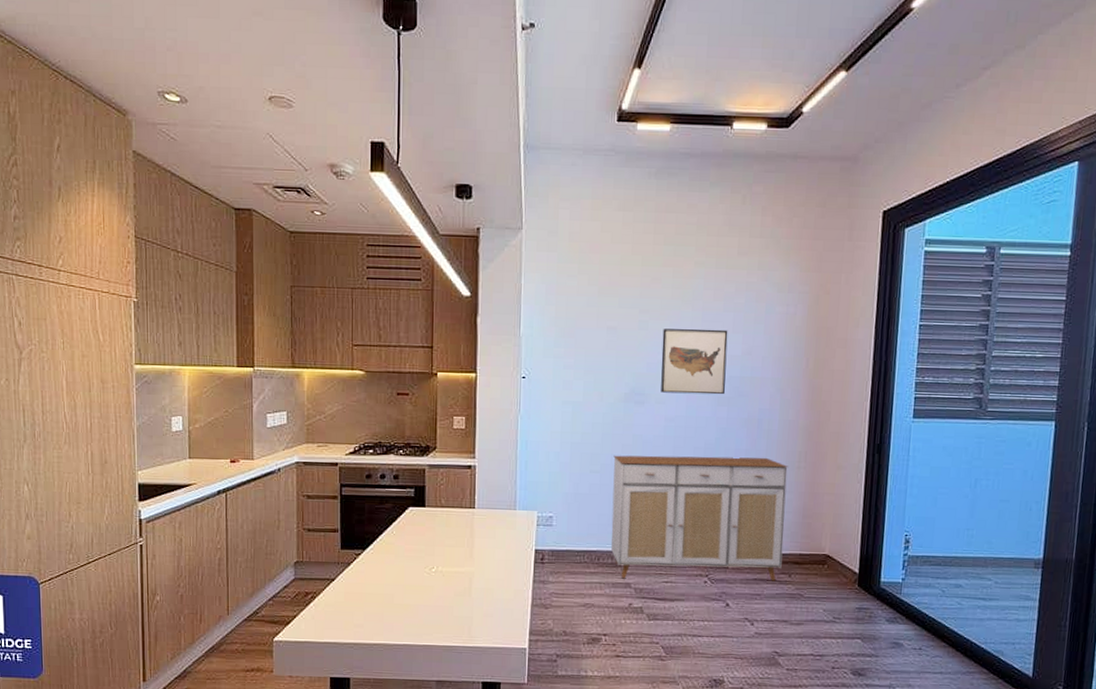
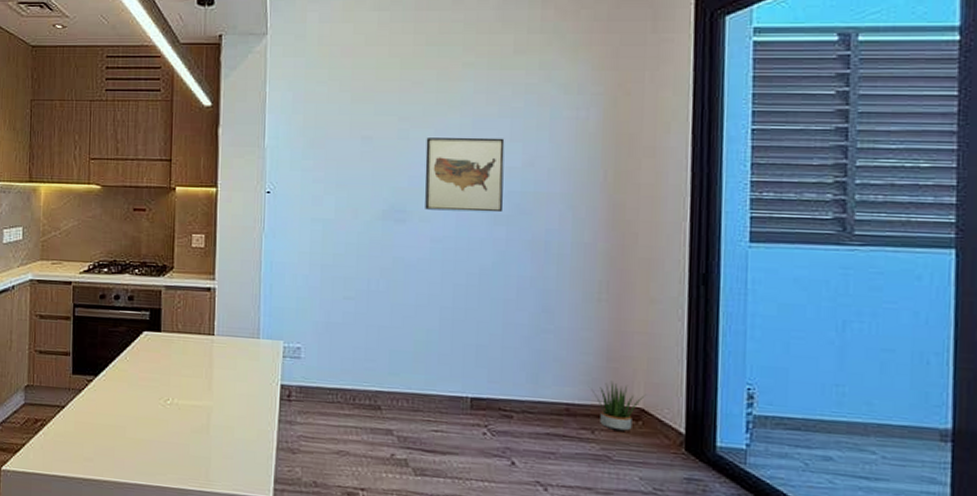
sideboard: present [611,455,788,582] -> none [368,280,585,438]
potted plant: none [790,533,831,574] -> present [591,380,645,432]

